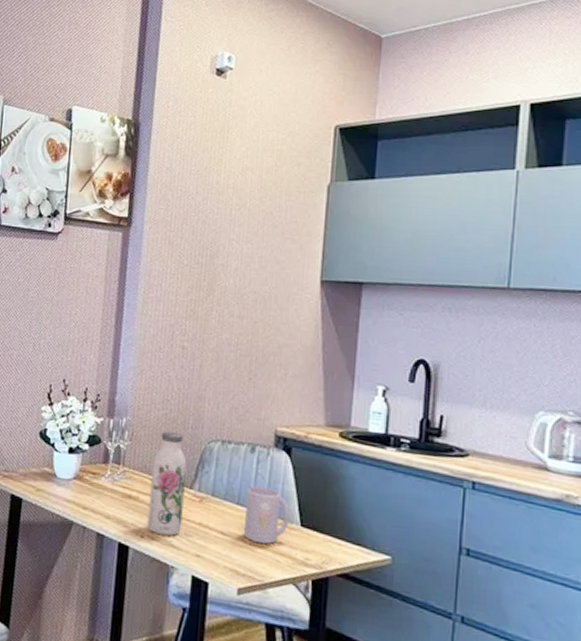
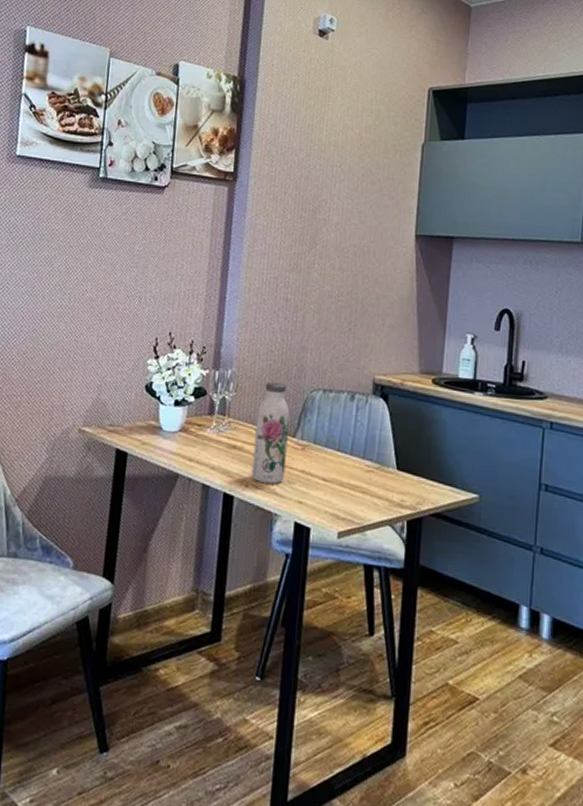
mug: present [243,486,290,545] -> none [343,432,387,489]

